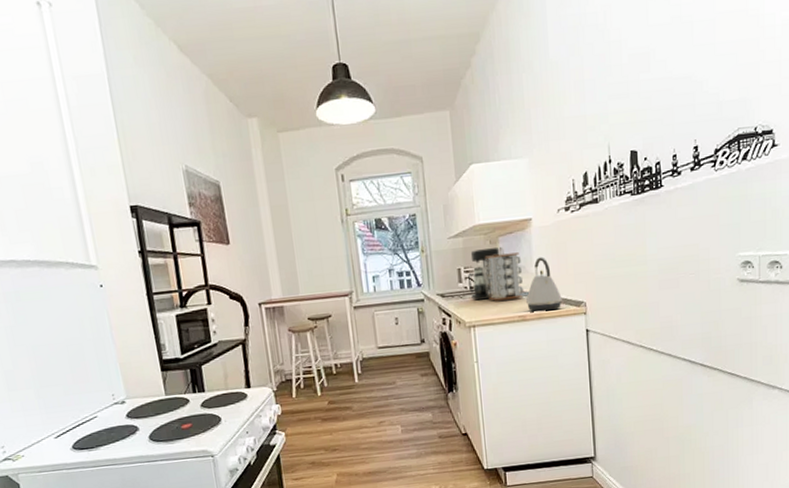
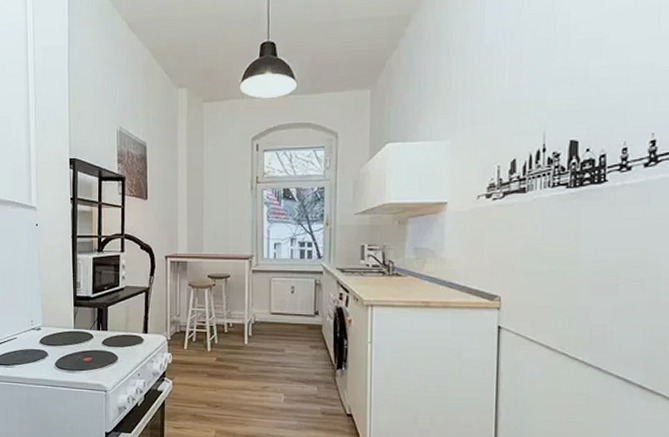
coffee maker: present [467,248,500,301] -> none [370,229,408,280]
spice rack: present [484,246,524,302] -> none [390,227,431,284]
kettle: present [526,256,562,313] -> none [432,243,473,301]

